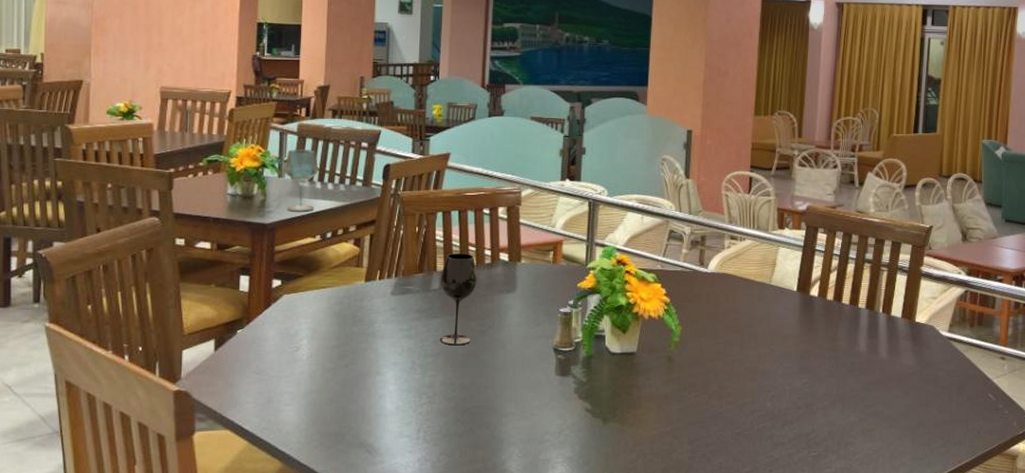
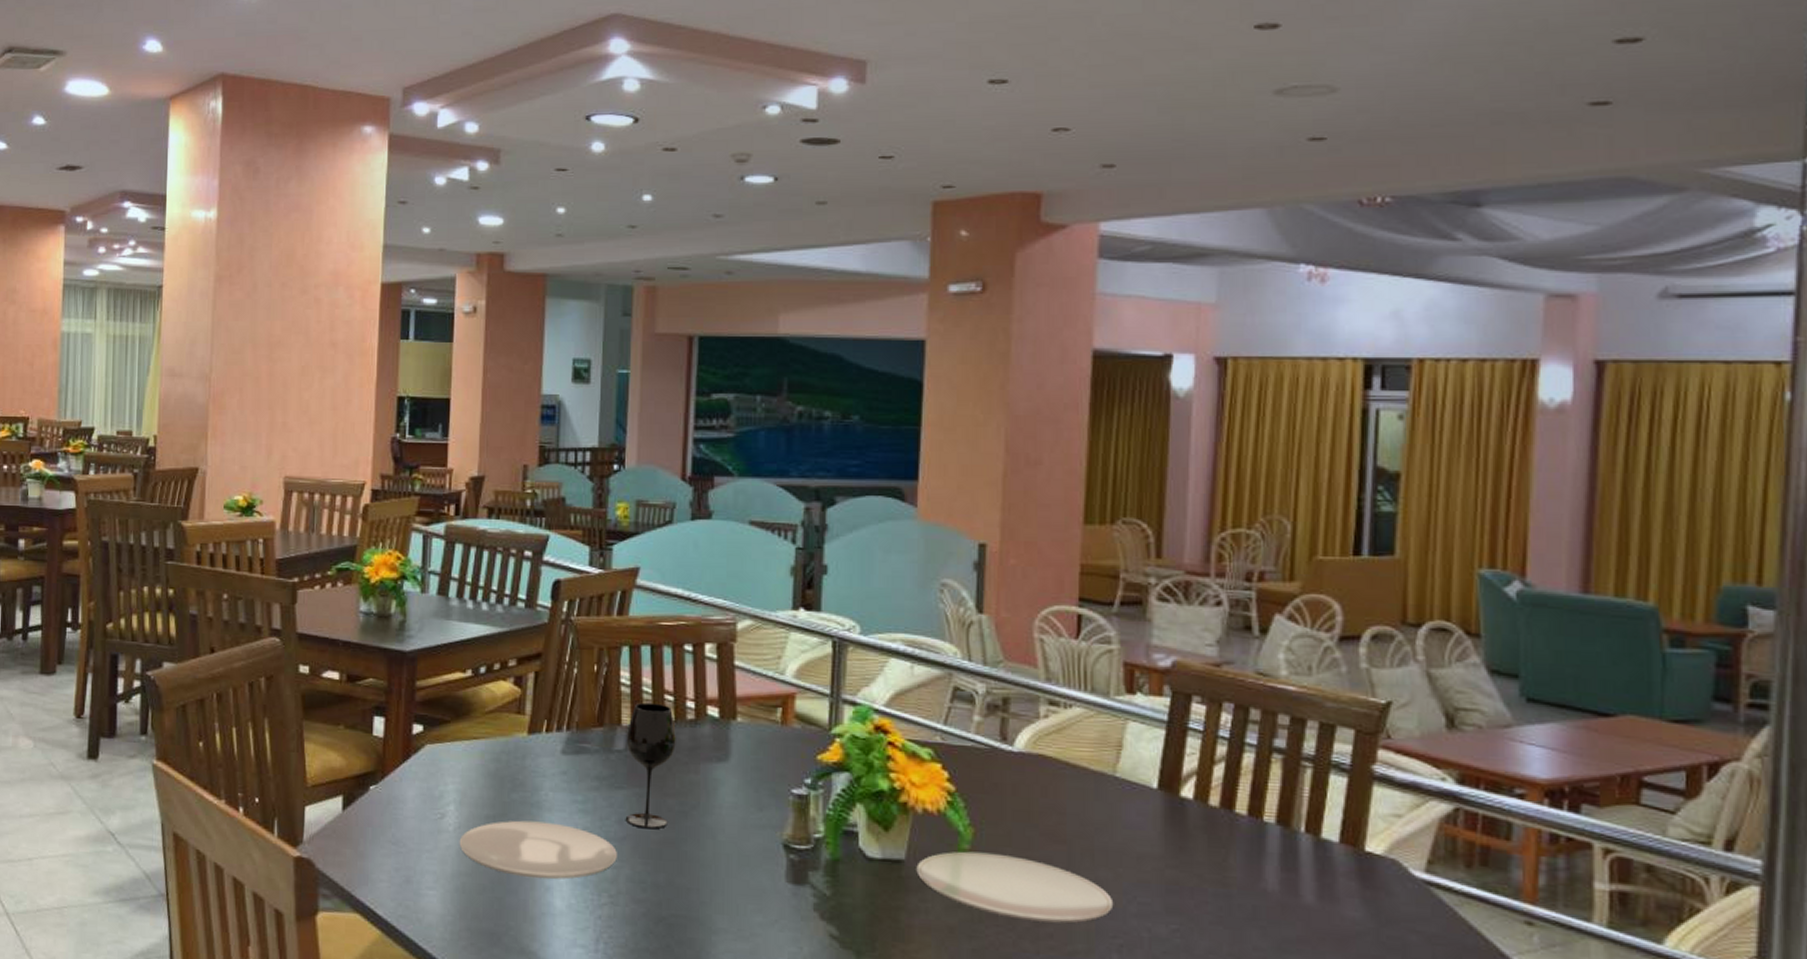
wine glass: present [283,149,318,212] -> none [427,557,470,638]
plate: none [311,347,433,390] -> present [459,820,617,880]
plate: none [644,342,769,386] -> present [916,851,1114,924]

